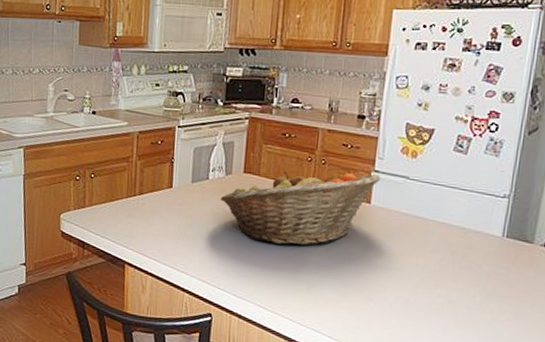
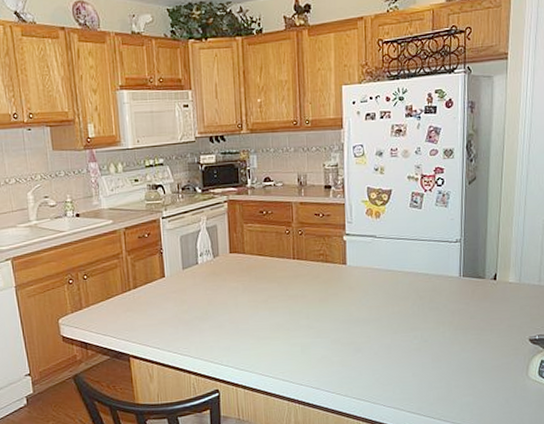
fruit basket: present [220,171,380,246] -> none [211,237,352,315]

